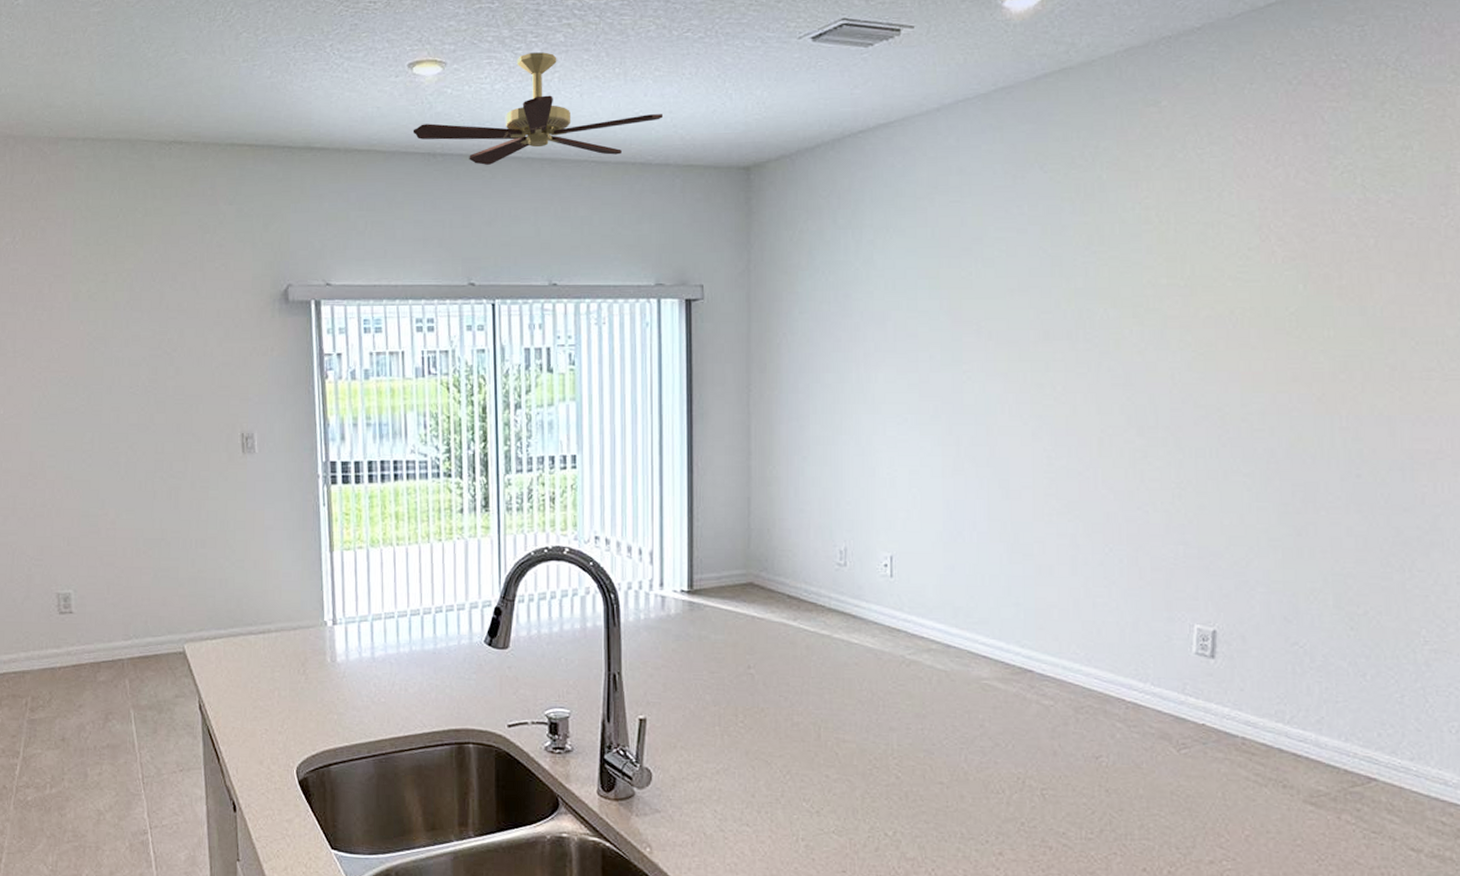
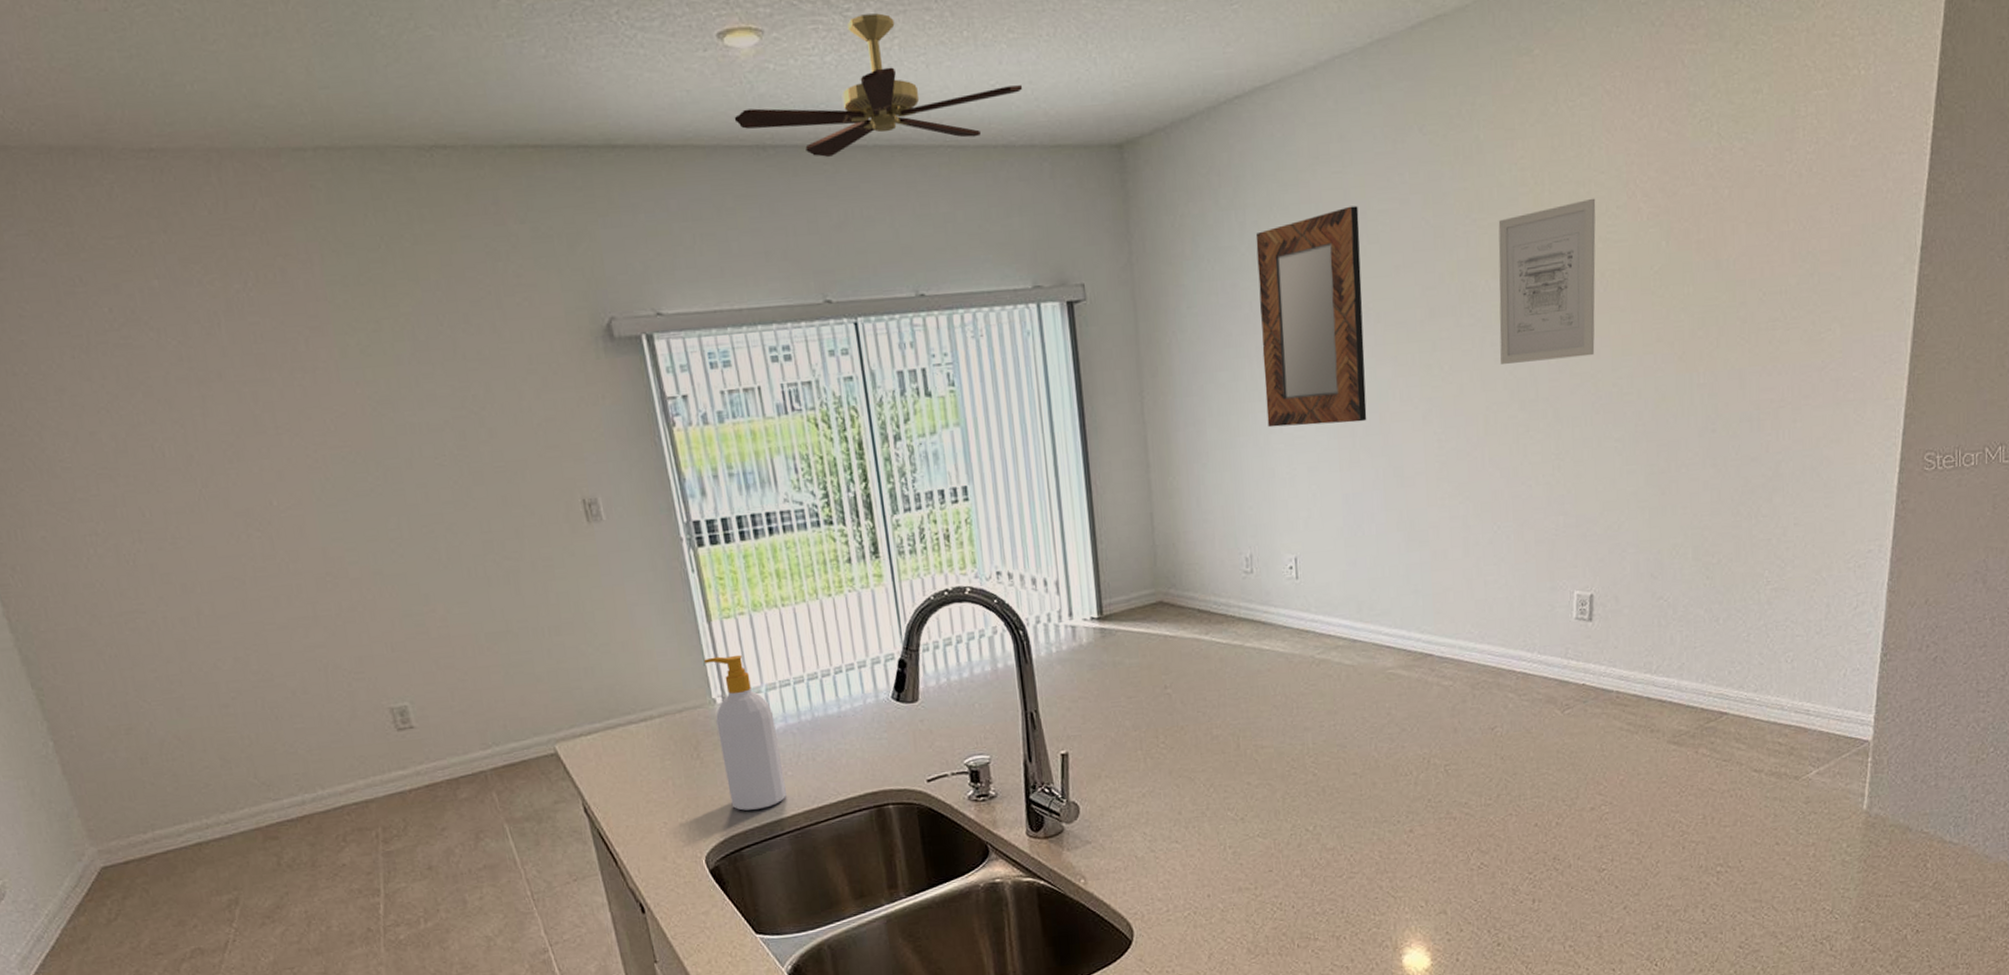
soap bottle: none [321,583,378,730] -> present [703,654,788,811]
home mirror: none [870,232,975,432] -> present [1255,205,1367,428]
wall art: none [1117,239,1226,389] -> present [1498,198,1596,364]

